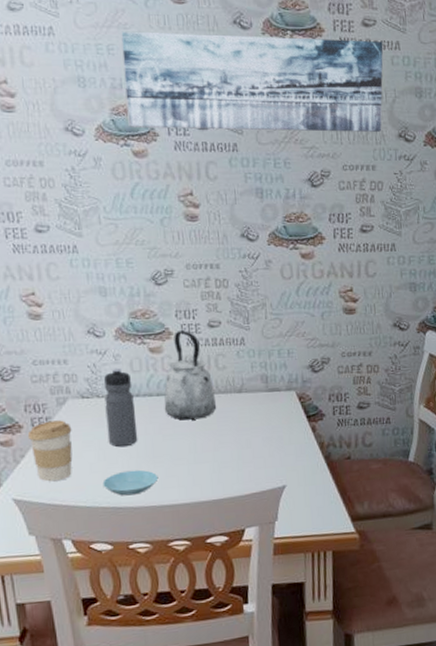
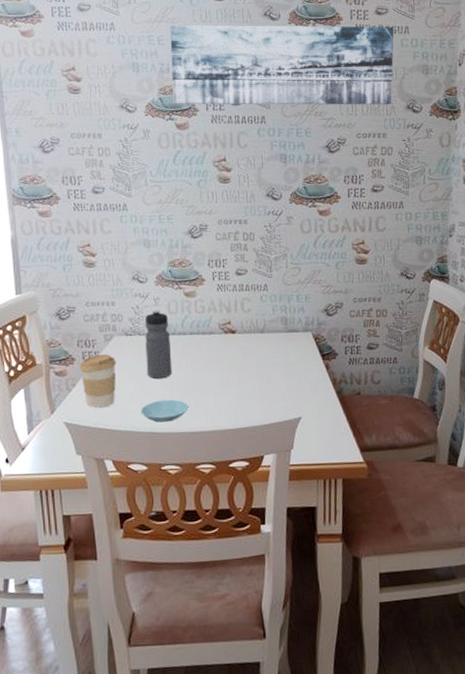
kettle: present [164,330,217,420] -> none [196,278,242,357]

